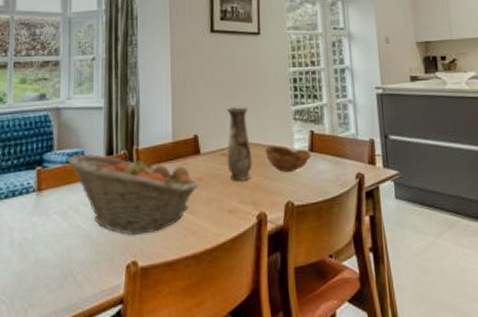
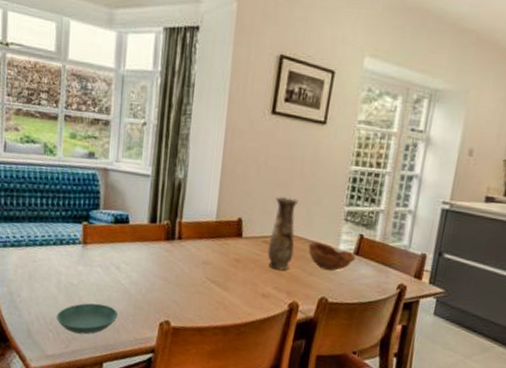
saucer: none [10,256,79,299] -> present [56,303,117,334]
fruit basket: present [68,153,199,236] -> none [112,216,236,301]

